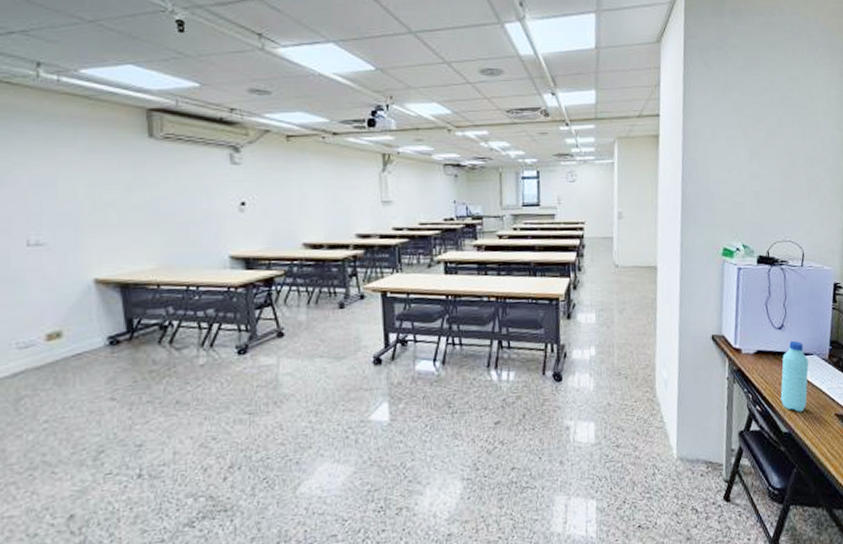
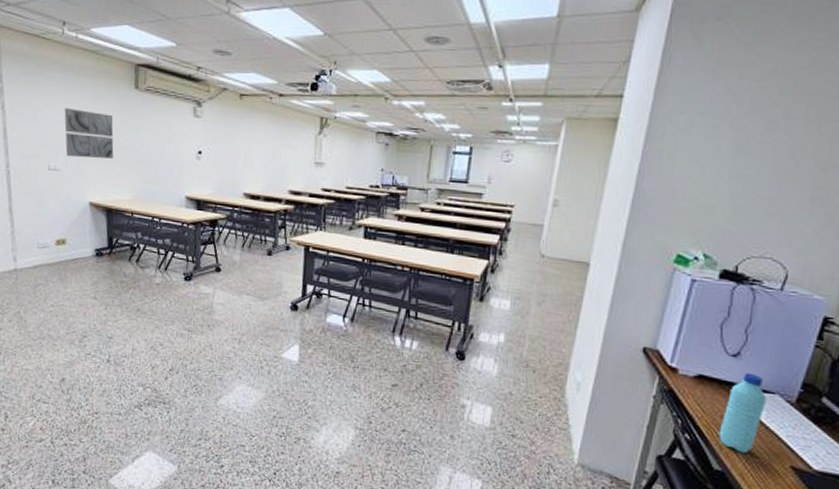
wall art: none [47,166,125,227] -> present [64,107,114,159]

